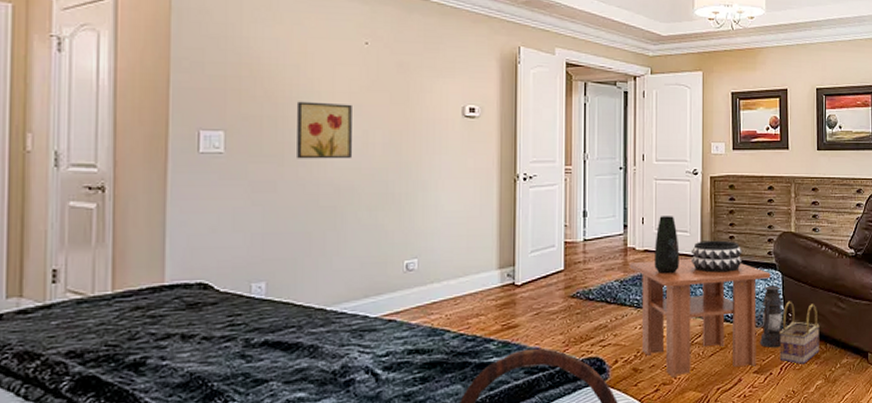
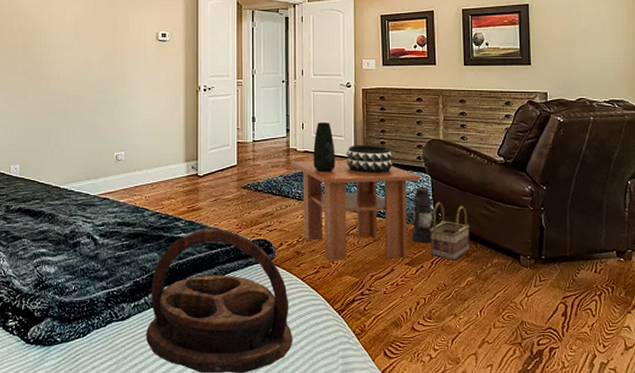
wall art: present [297,101,352,159] -> none [40,31,77,74]

